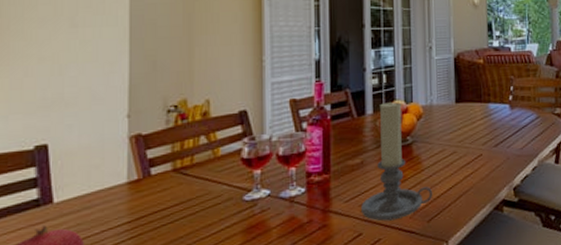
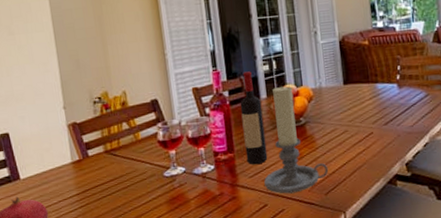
wine bottle: none [342,84,368,188] -> present [240,71,268,165]

